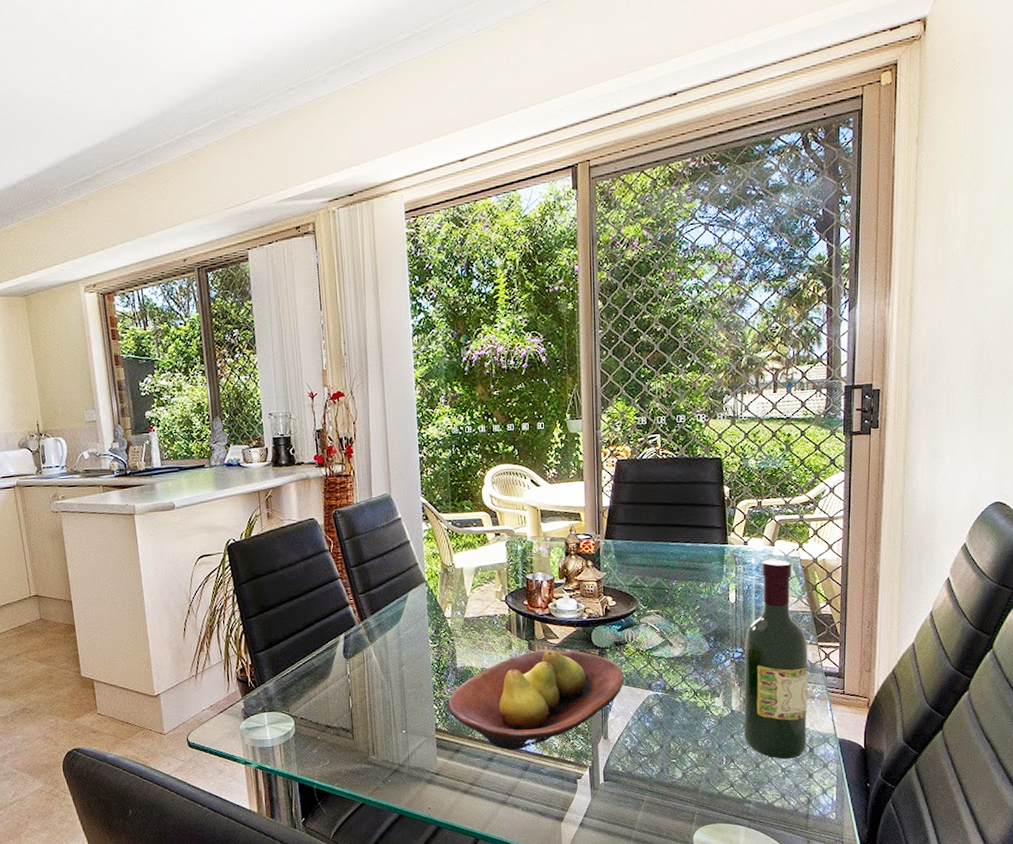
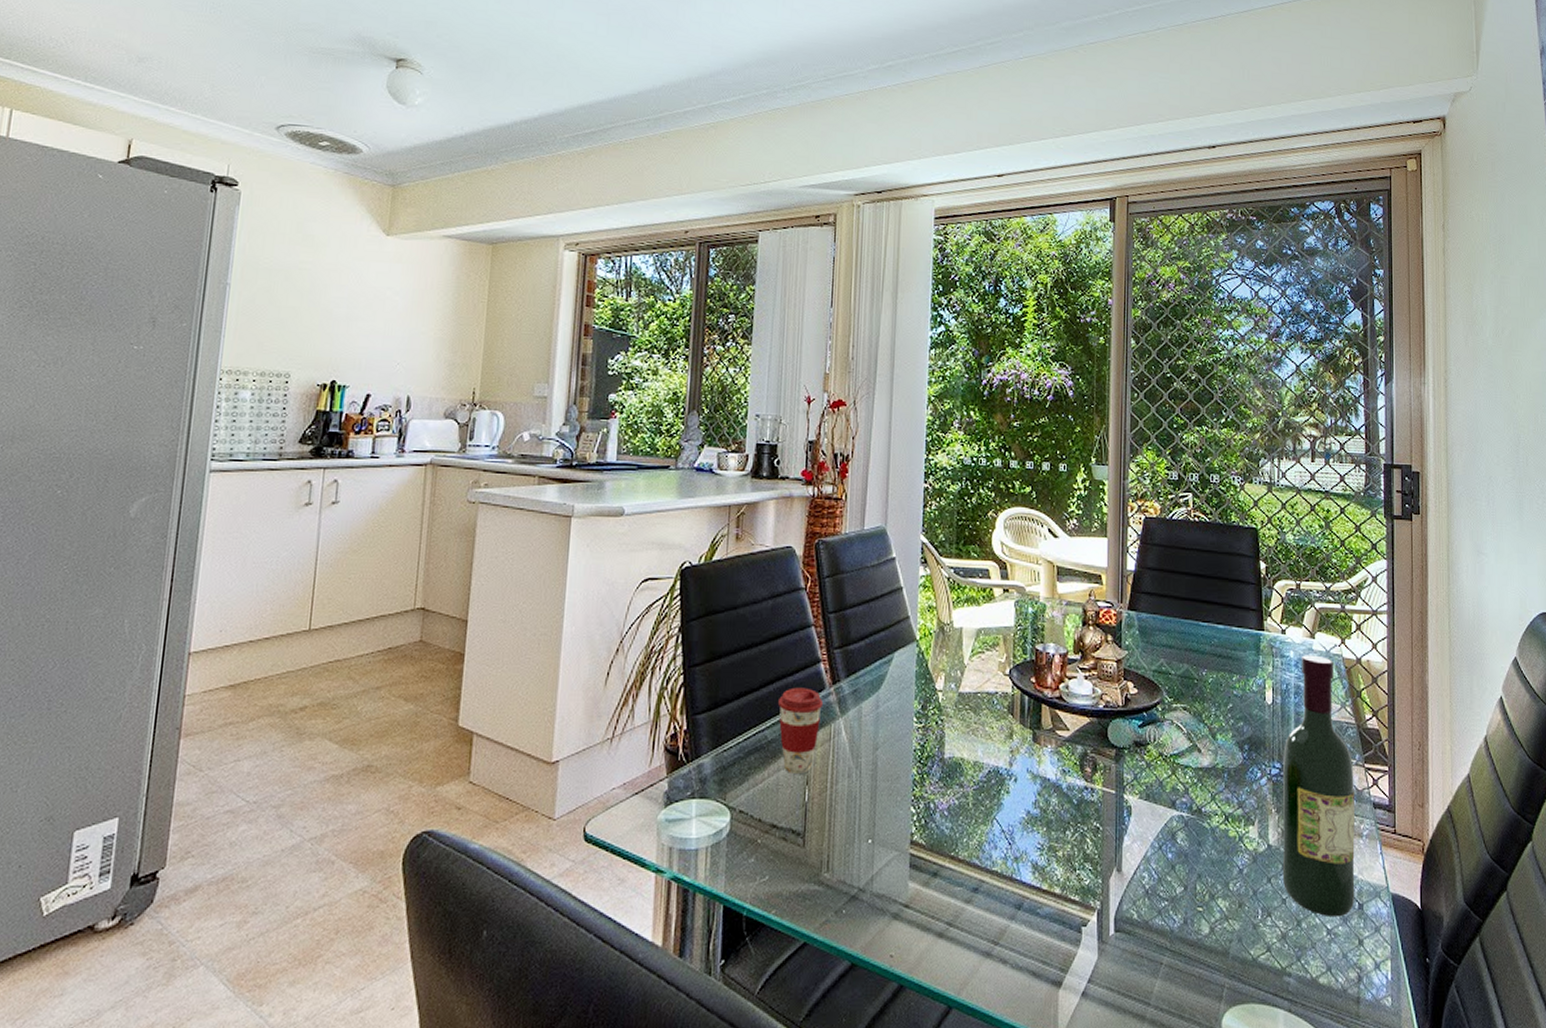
coffee cup: none [318,625,356,689] -> present [777,687,824,773]
fruit bowl: present [447,649,625,750] -> none [928,743,1144,878]

